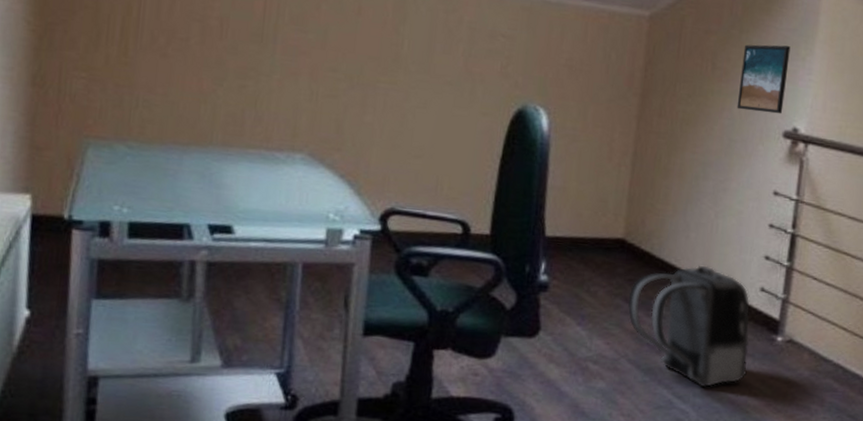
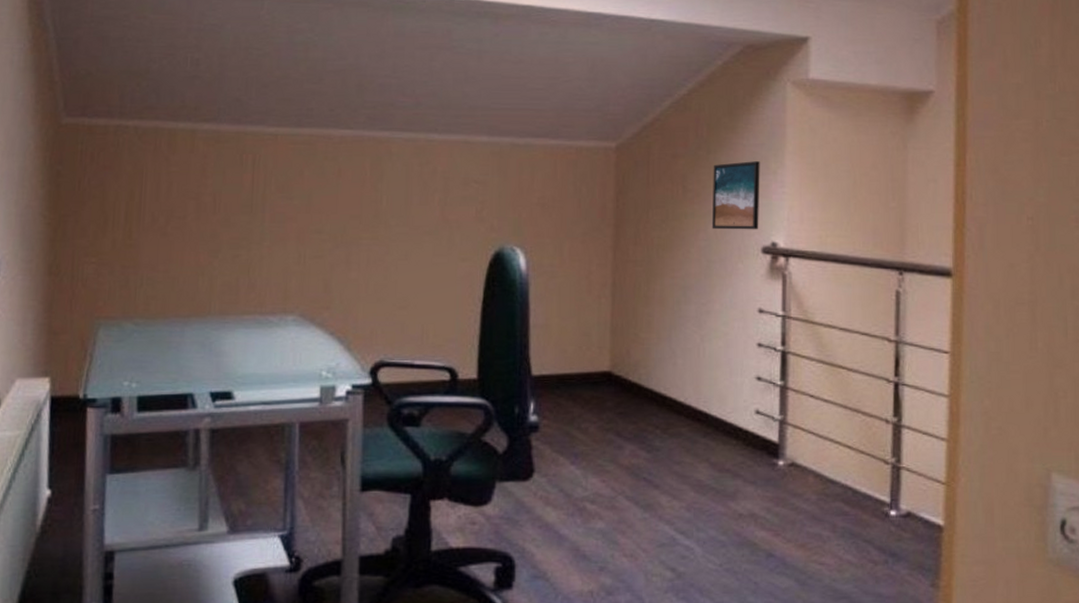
backpack: present [627,266,750,388] -> none [620,392,750,521]

